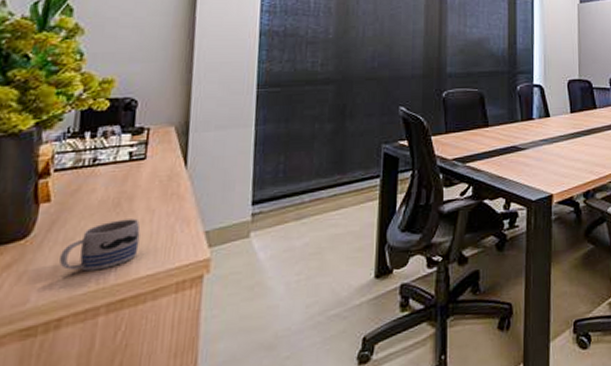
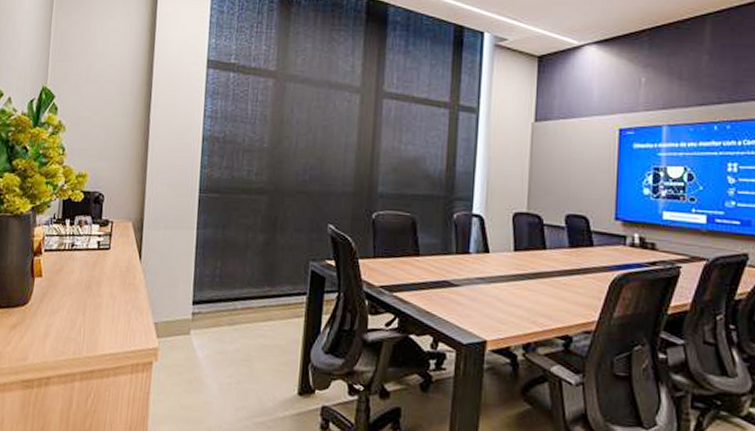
mug: present [59,218,141,272] -> none [48,300,106,342]

